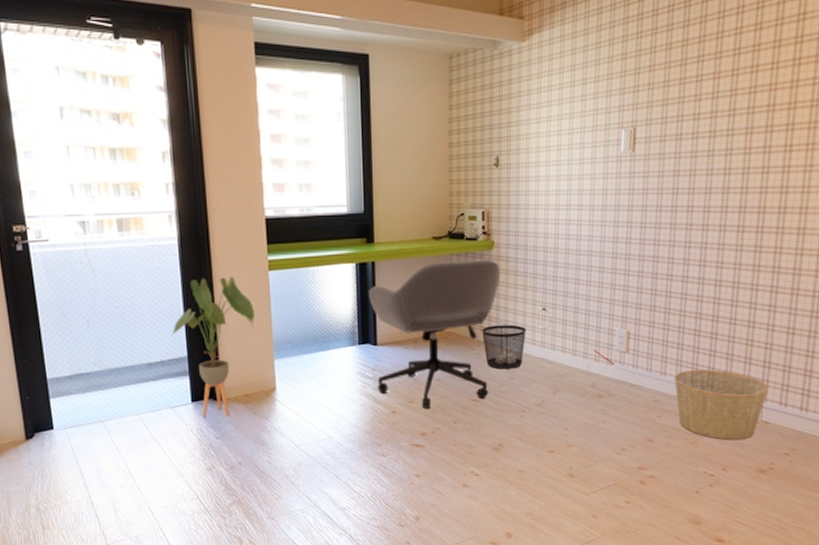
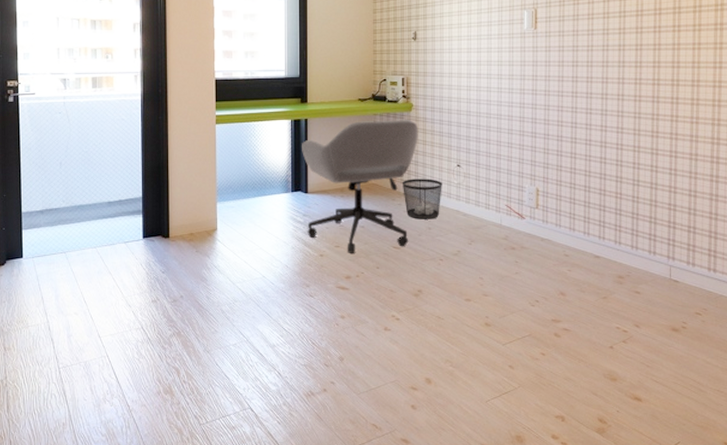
house plant: present [172,277,255,418] -> none [130,129,202,253]
basket: present [674,369,769,441] -> none [582,226,676,298]

